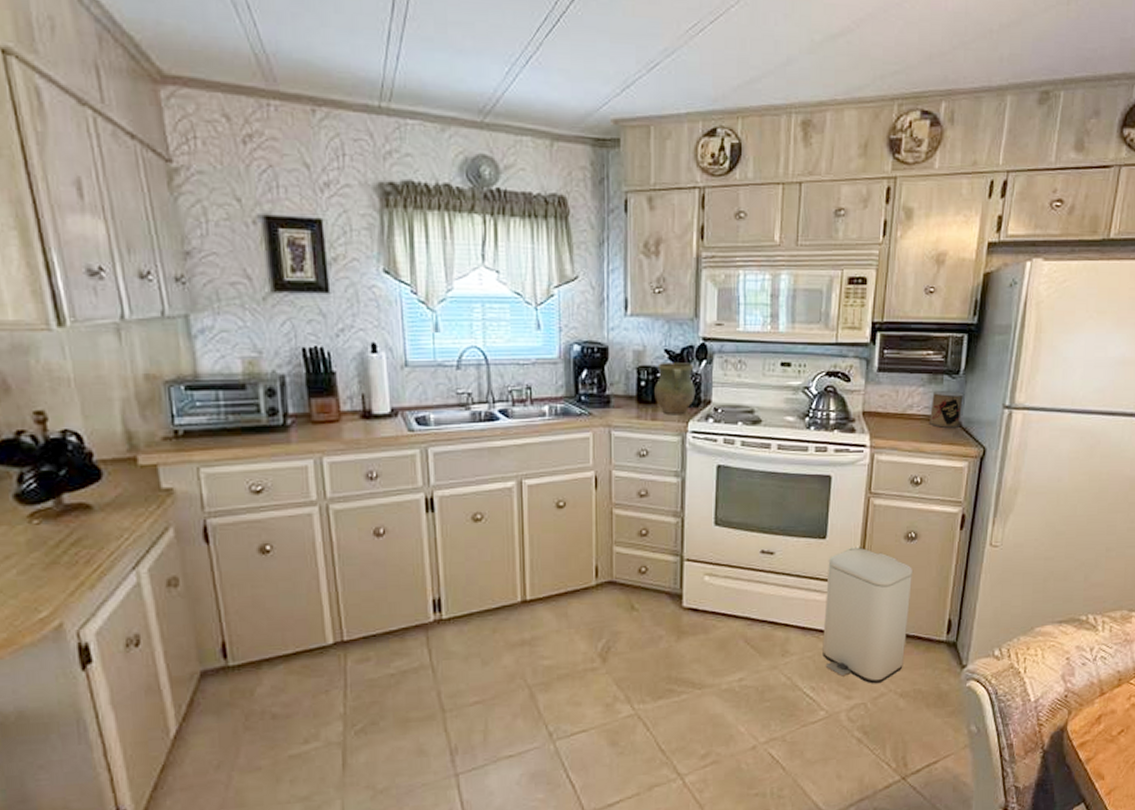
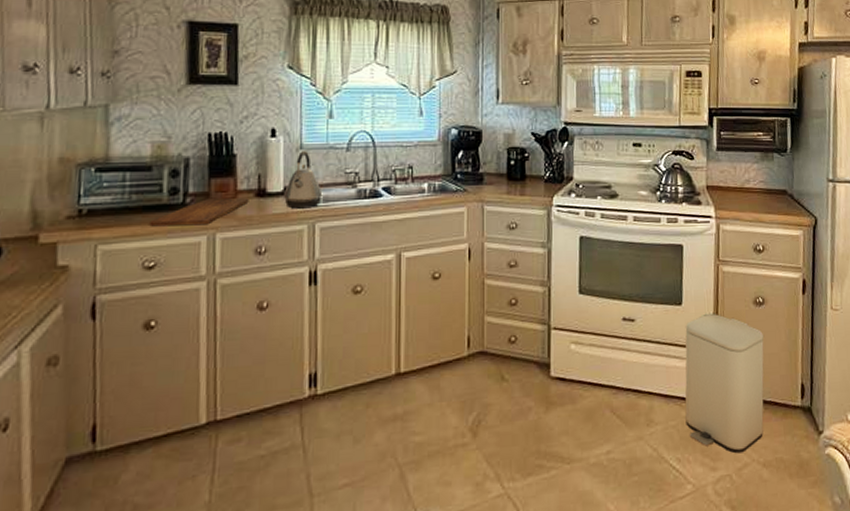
cutting board: none [251,419,355,448] -> present [149,197,249,225]
kettle: none [392,369,434,432] -> present [284,151,323,209]
ceramic jug: present [654,363,696,416] -> none [523,144,559,191]
tin can: present [930,391,964,428] -> none [765,167,793,200]

